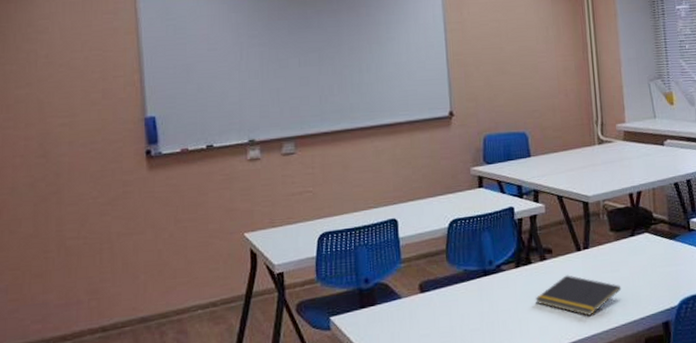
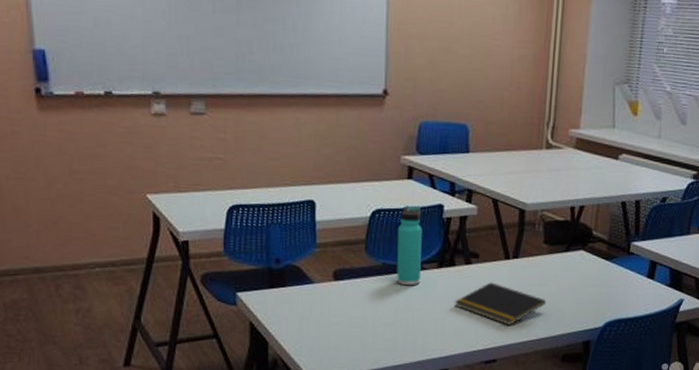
thermos bottle: none [474,211,502,290] -> present [396,205,422,286]

